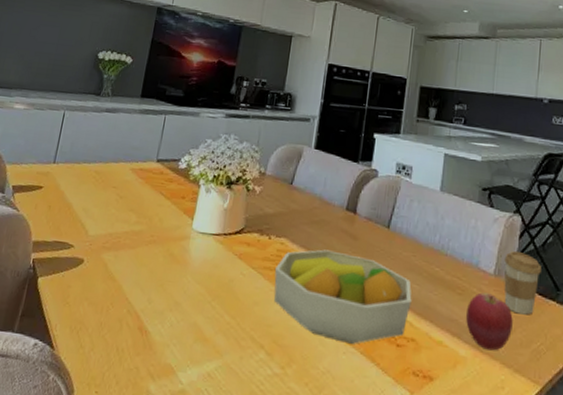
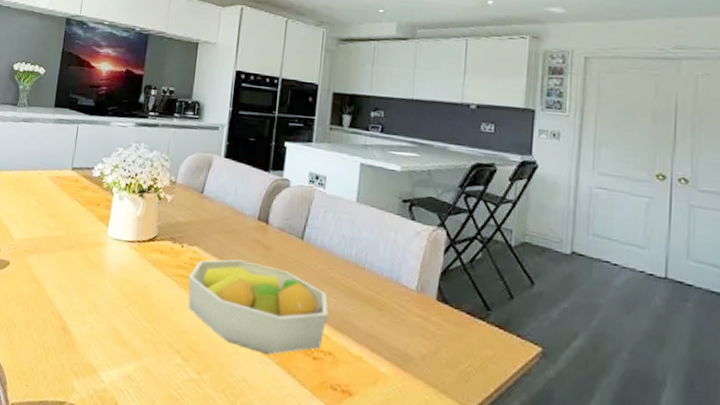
apple: present [465,292,513,351] -> none [385,309,438,370]
coffee cup: present [503,251,541,315] -> none [427,267,469,335]

